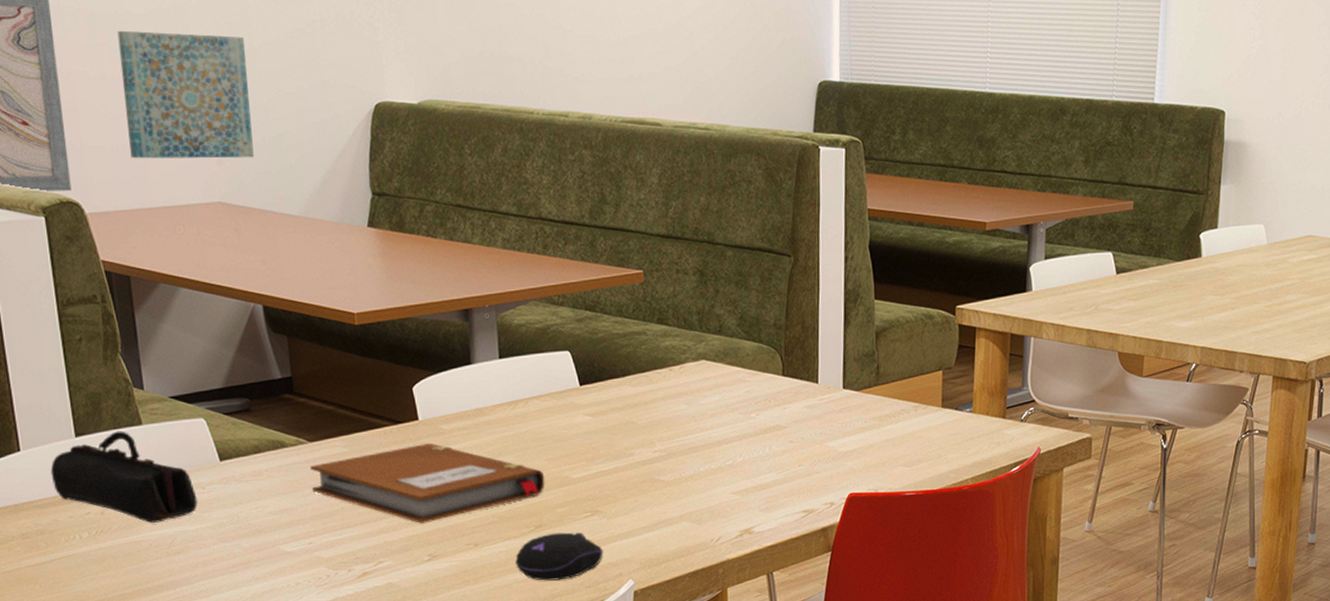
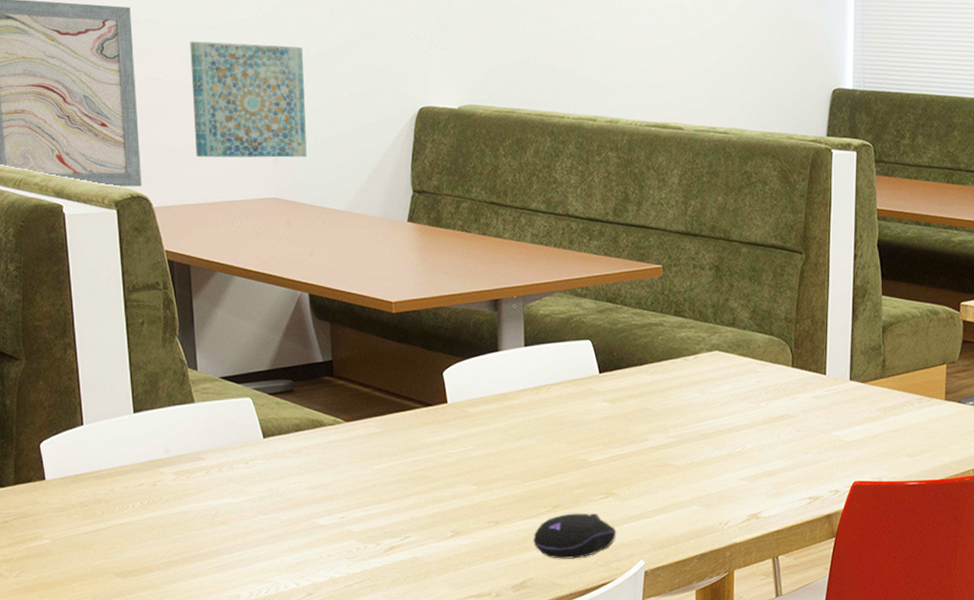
pencil case: present [50,431,198,523] -> none [109,408,241,495]
notebook: present [310,442,545,524] -> none [346,425,564,501]

